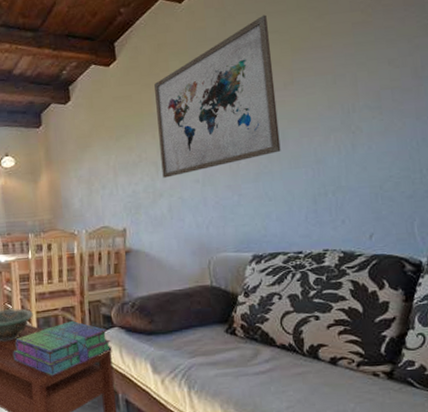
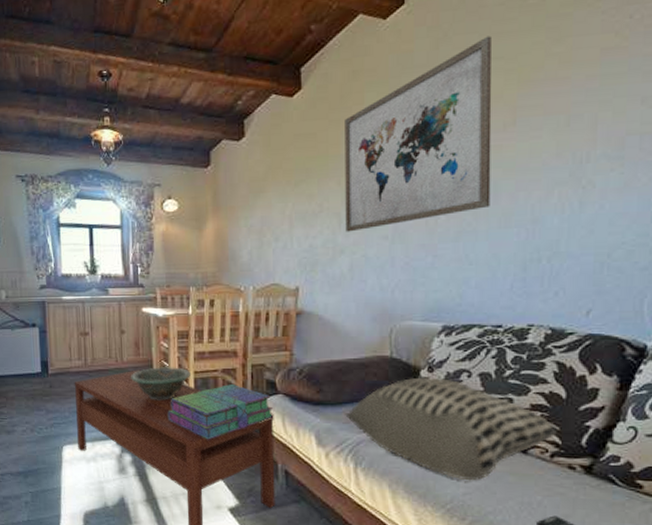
cushion: none [174,301,361,395] -> present [344,377,558,481]

